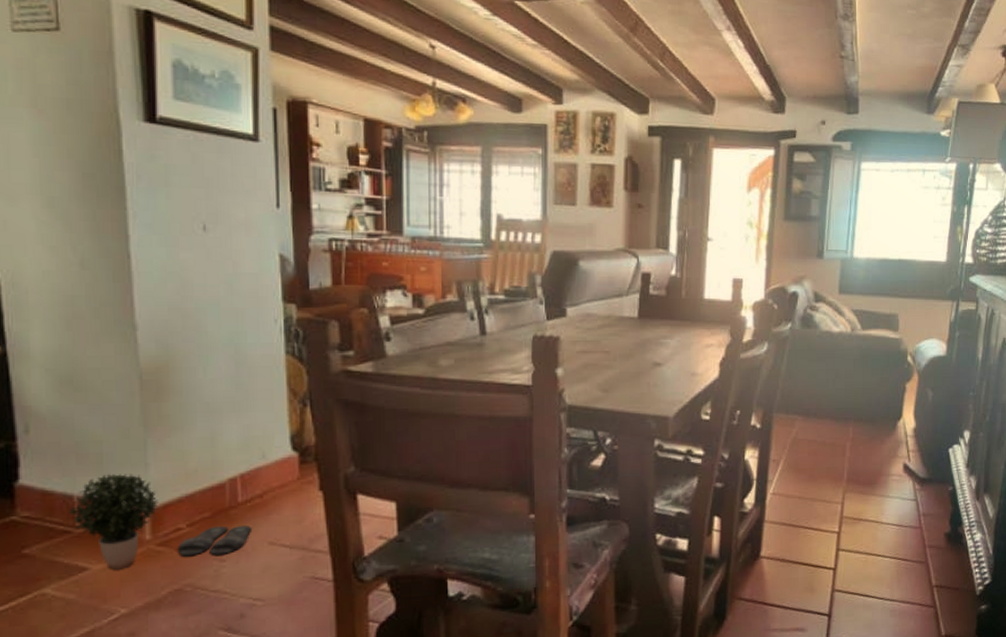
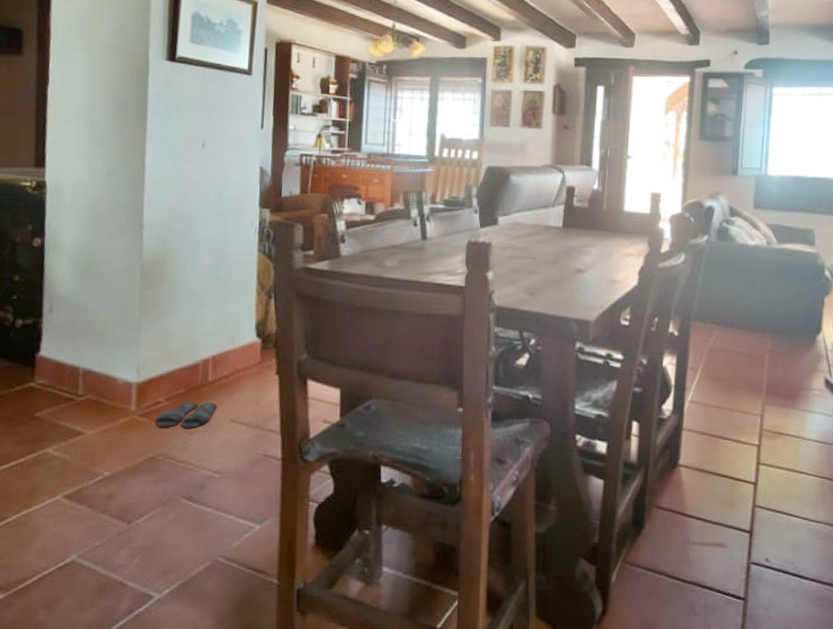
potted plant: present [68,474,159,570] -> none [74,351,145,436]

